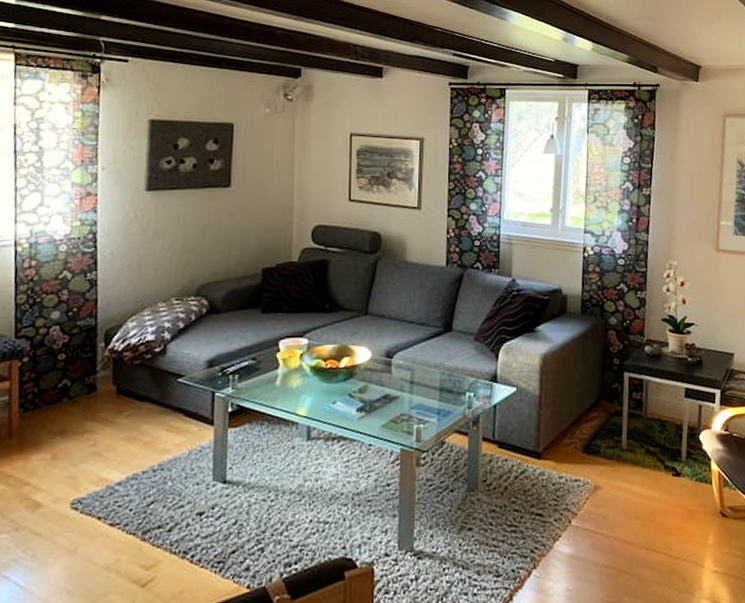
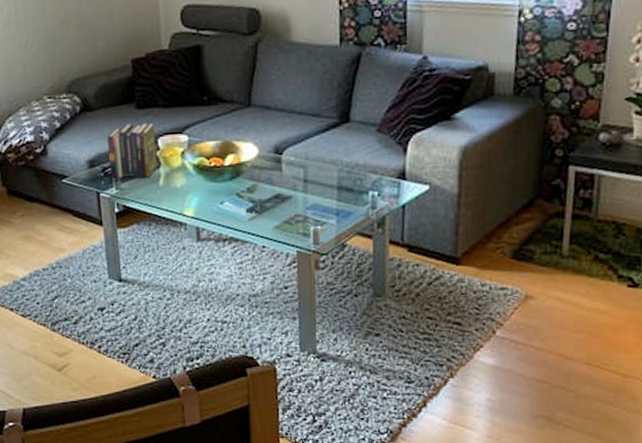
books: none [228,326,277,379] -> present [107,123,157,179]

